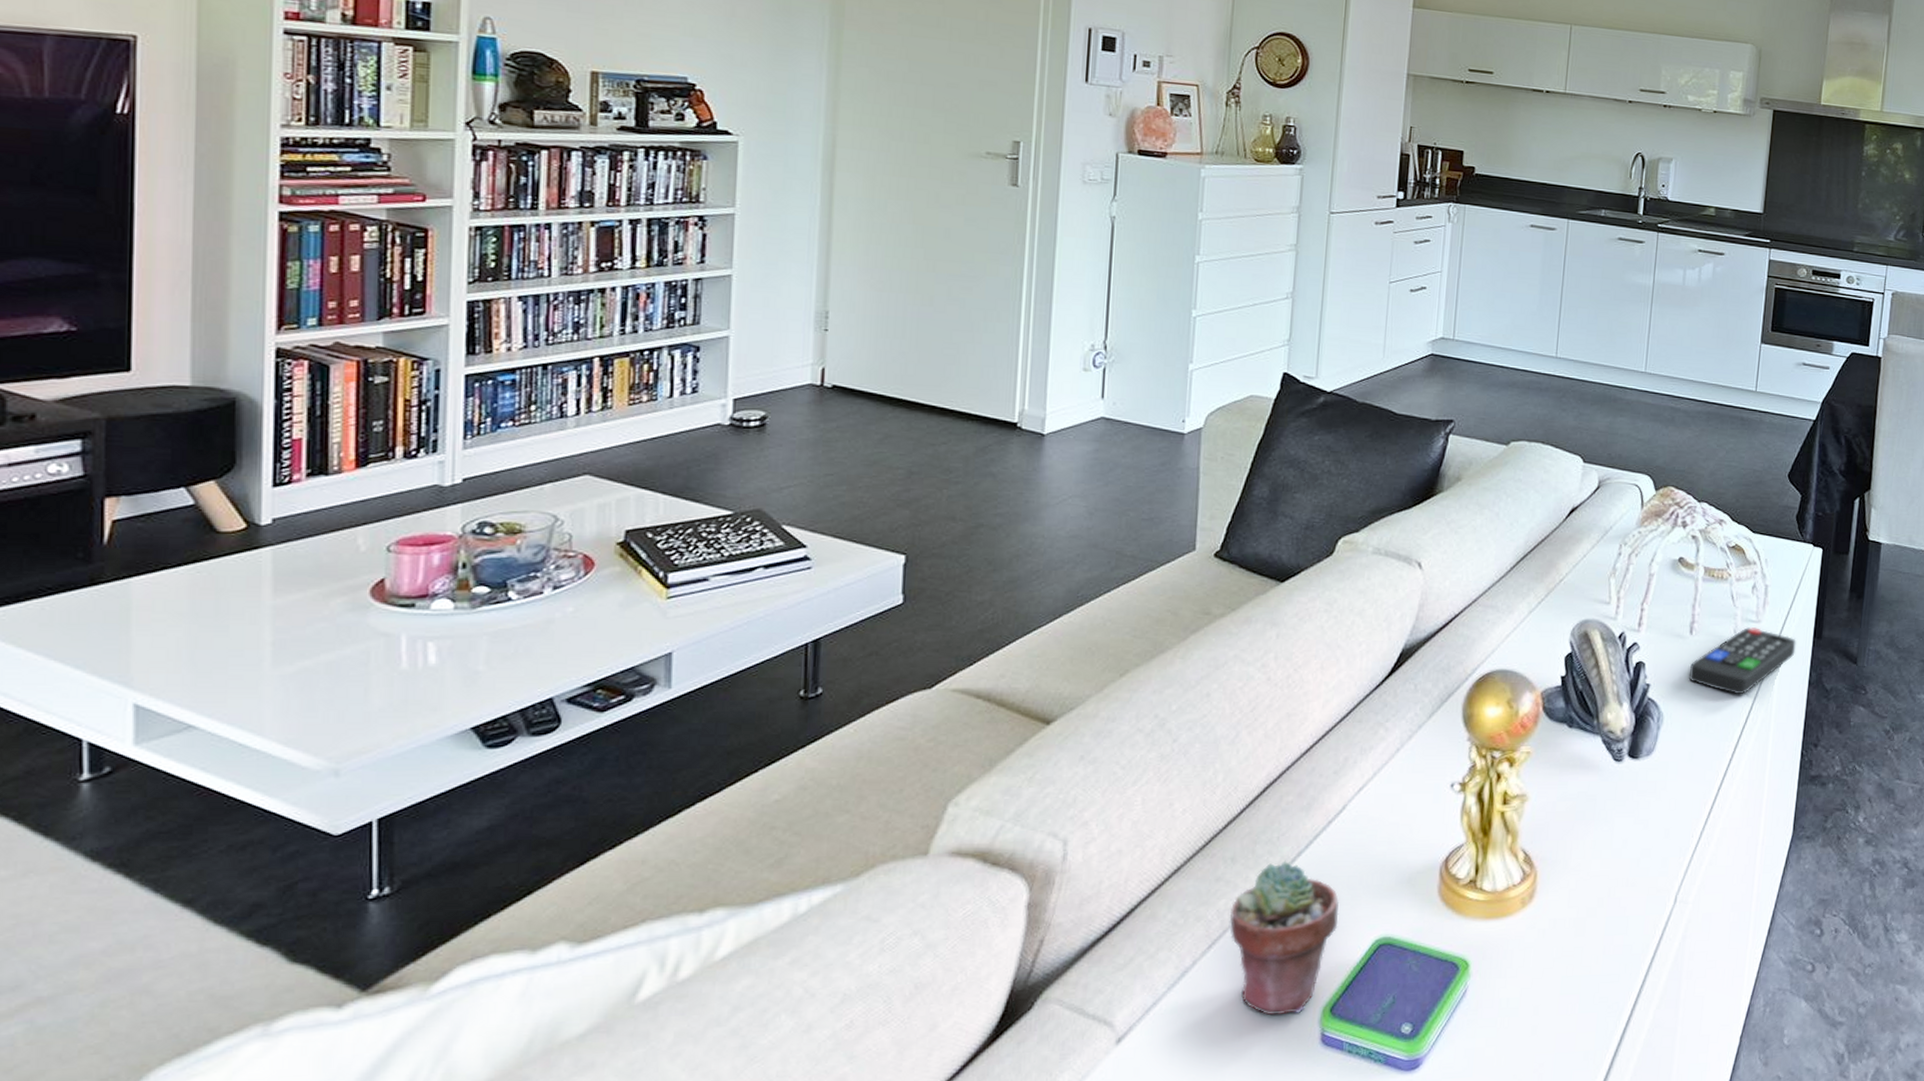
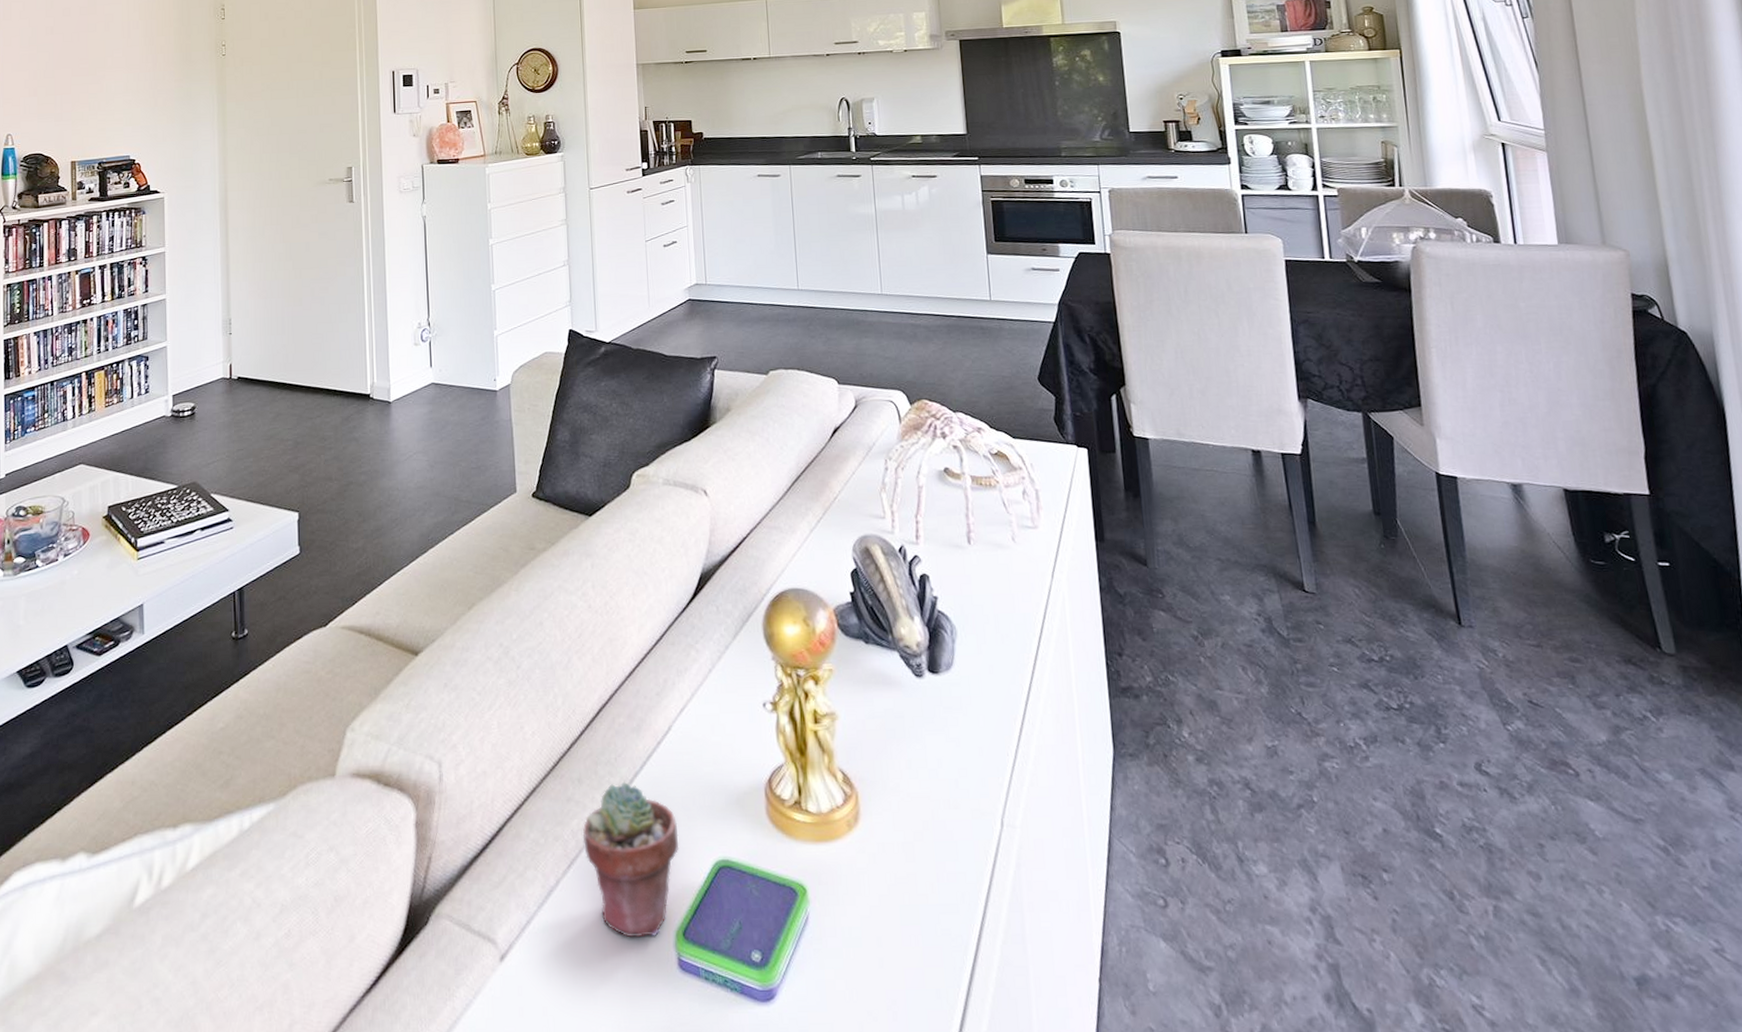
remote control: present [1689,627,1796,695] -> none [974,534,1080,604]

